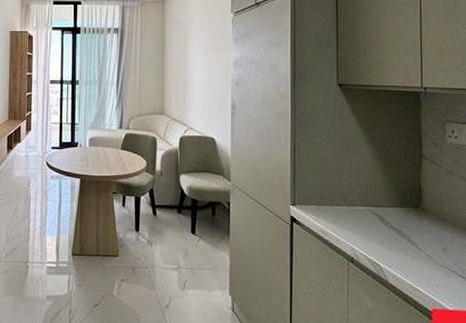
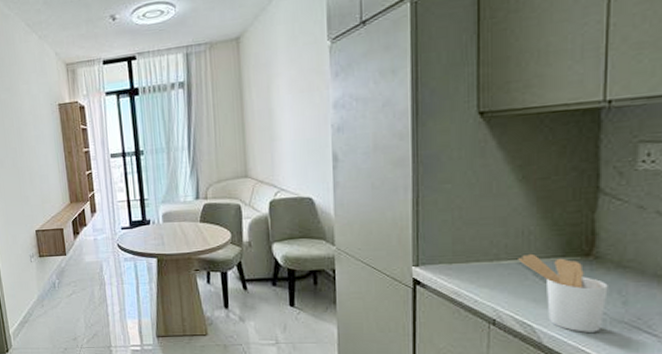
utensil holder: none [368,202,433,274] -> present [518,253,608,332]

